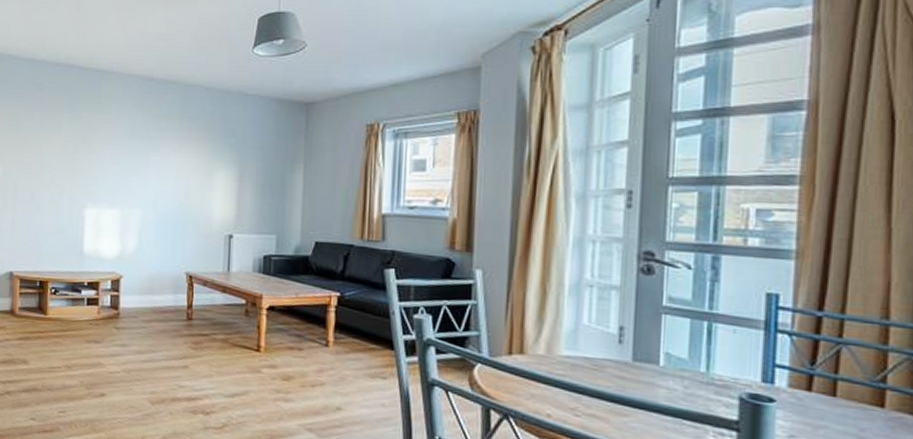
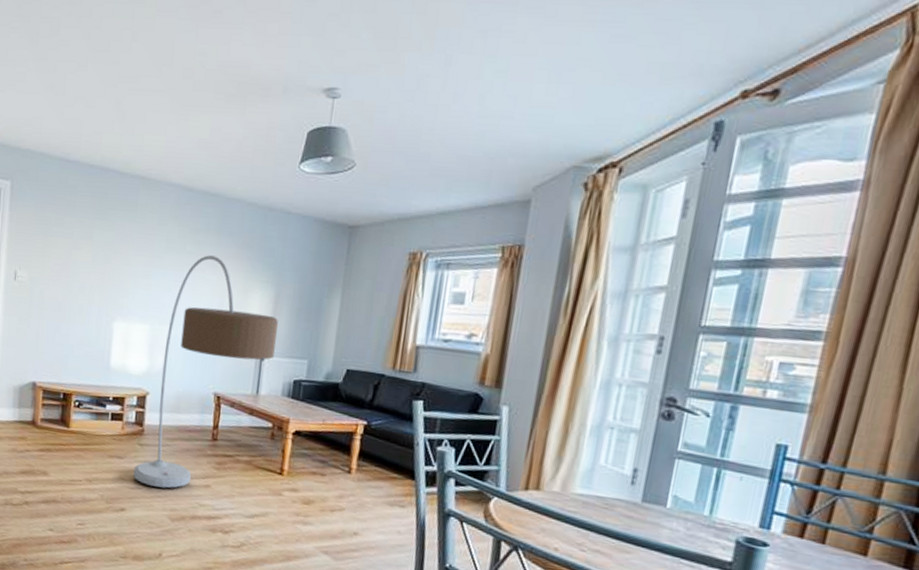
floor lamp: none [112,139,244,371] -> present [133,255,278,489]

